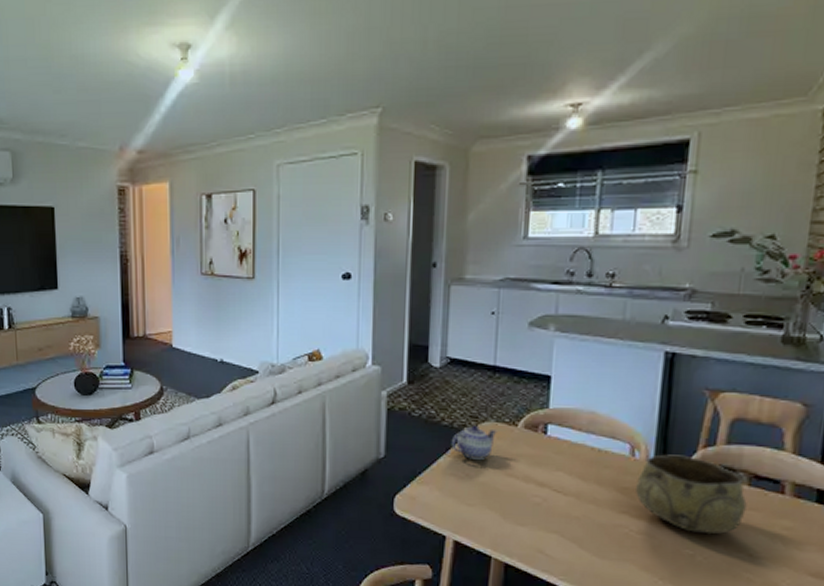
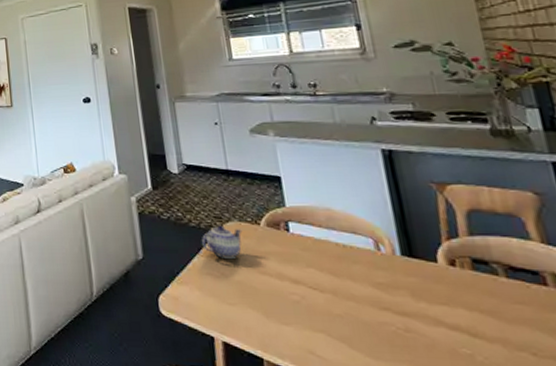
decorative bowl: present [636,454,747,535] -> none [389,248,513,332]

